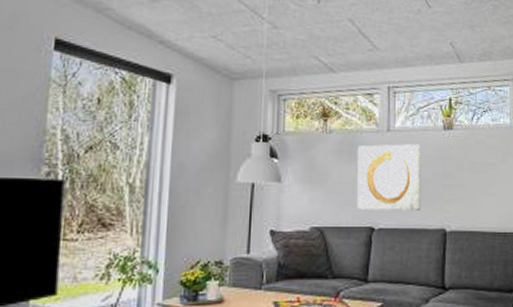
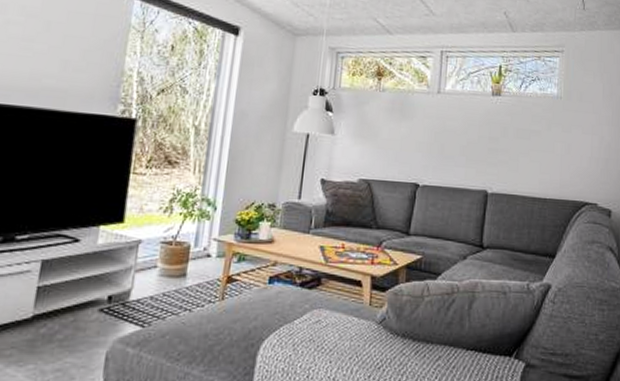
wall art: present [357,144,421,212] -> none [404,105,469,172]

